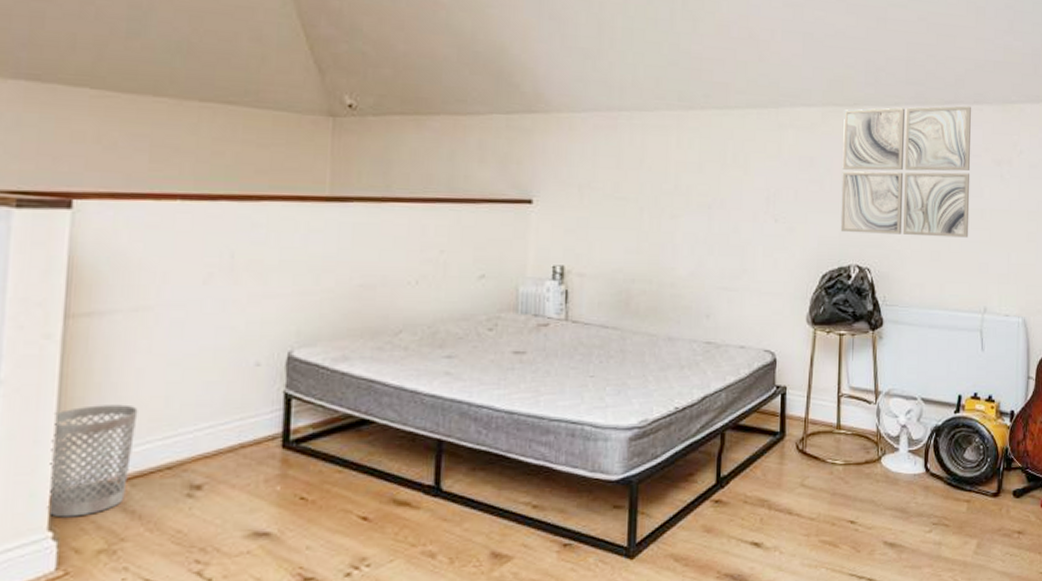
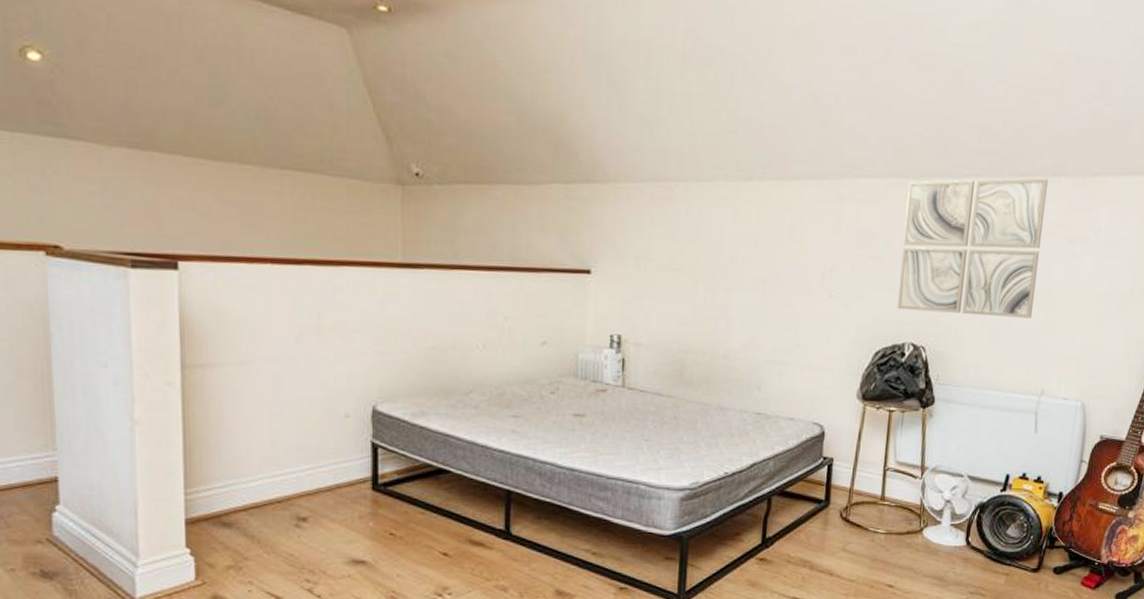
wastebasket: present [47,404,138,518] -> none [181,445,250,538]

